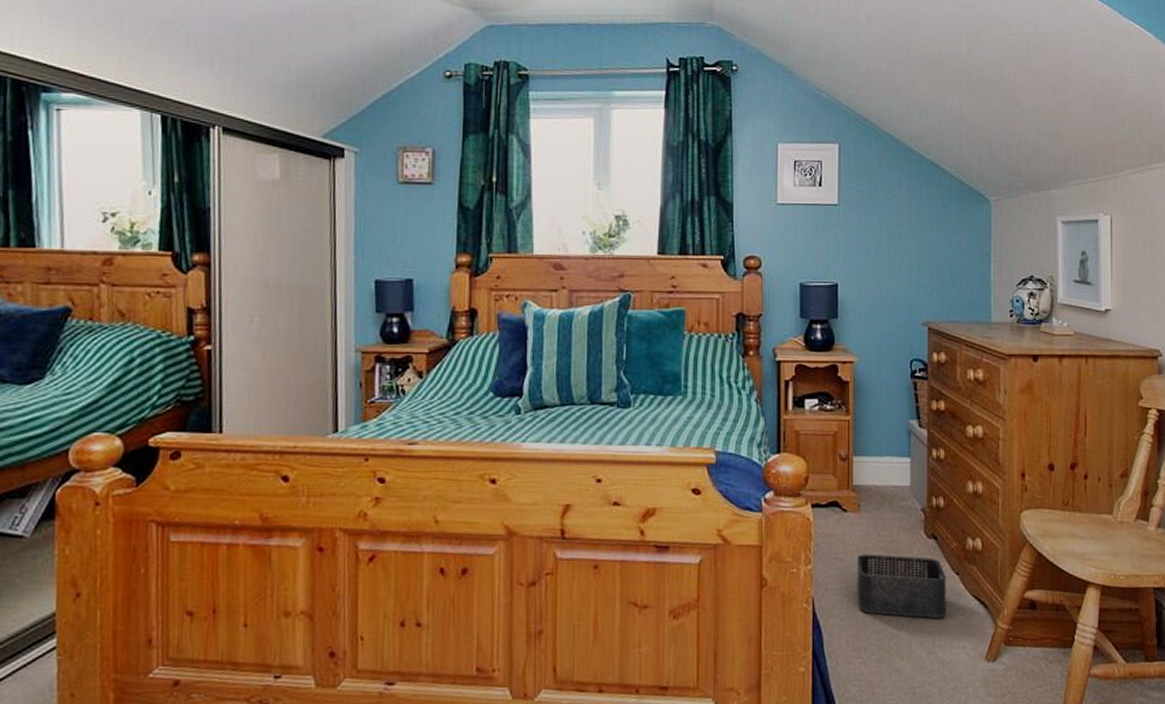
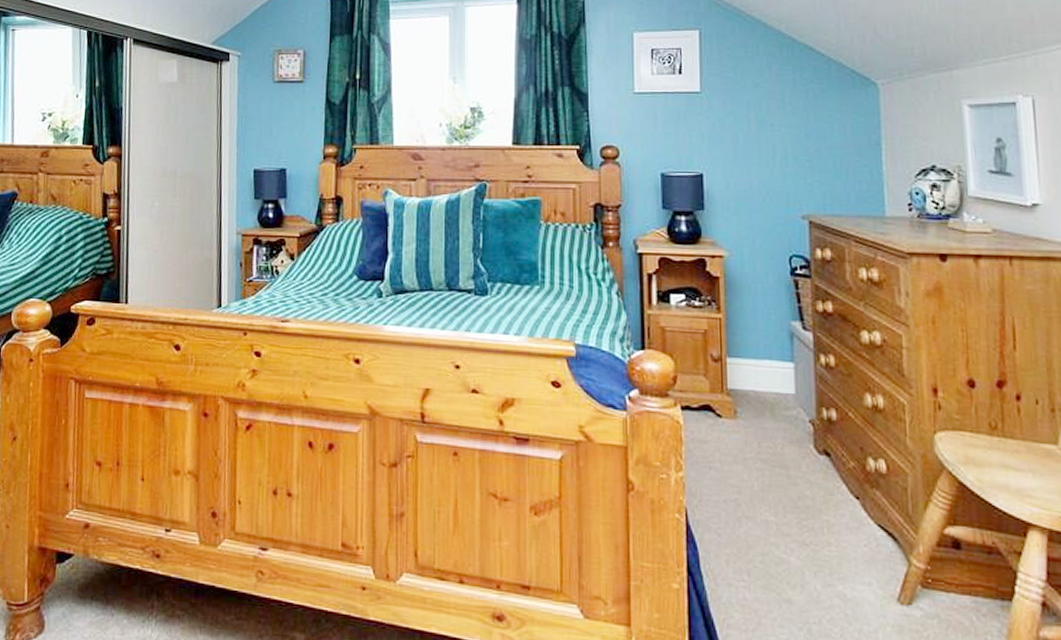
storage bin: present [857,554,947,619] -> none [735,465,846,548]

